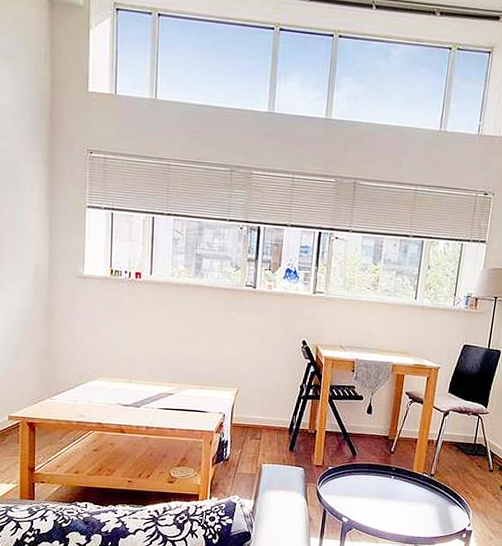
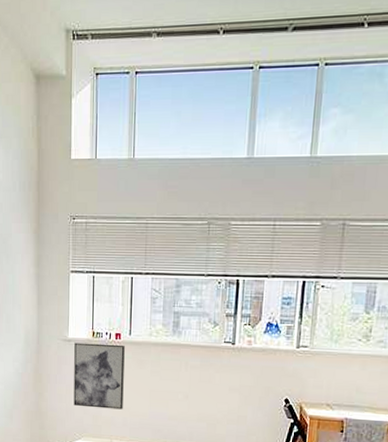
wall art: none [89,280,145,350] -> present [74,342,125,410]

